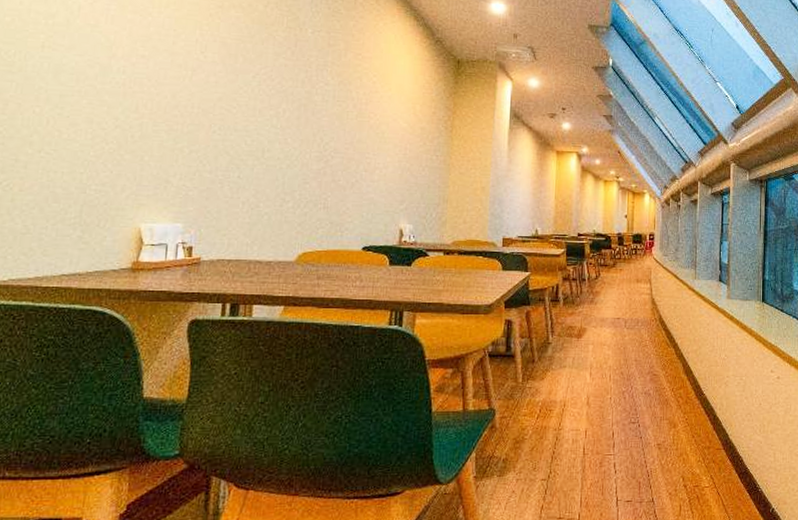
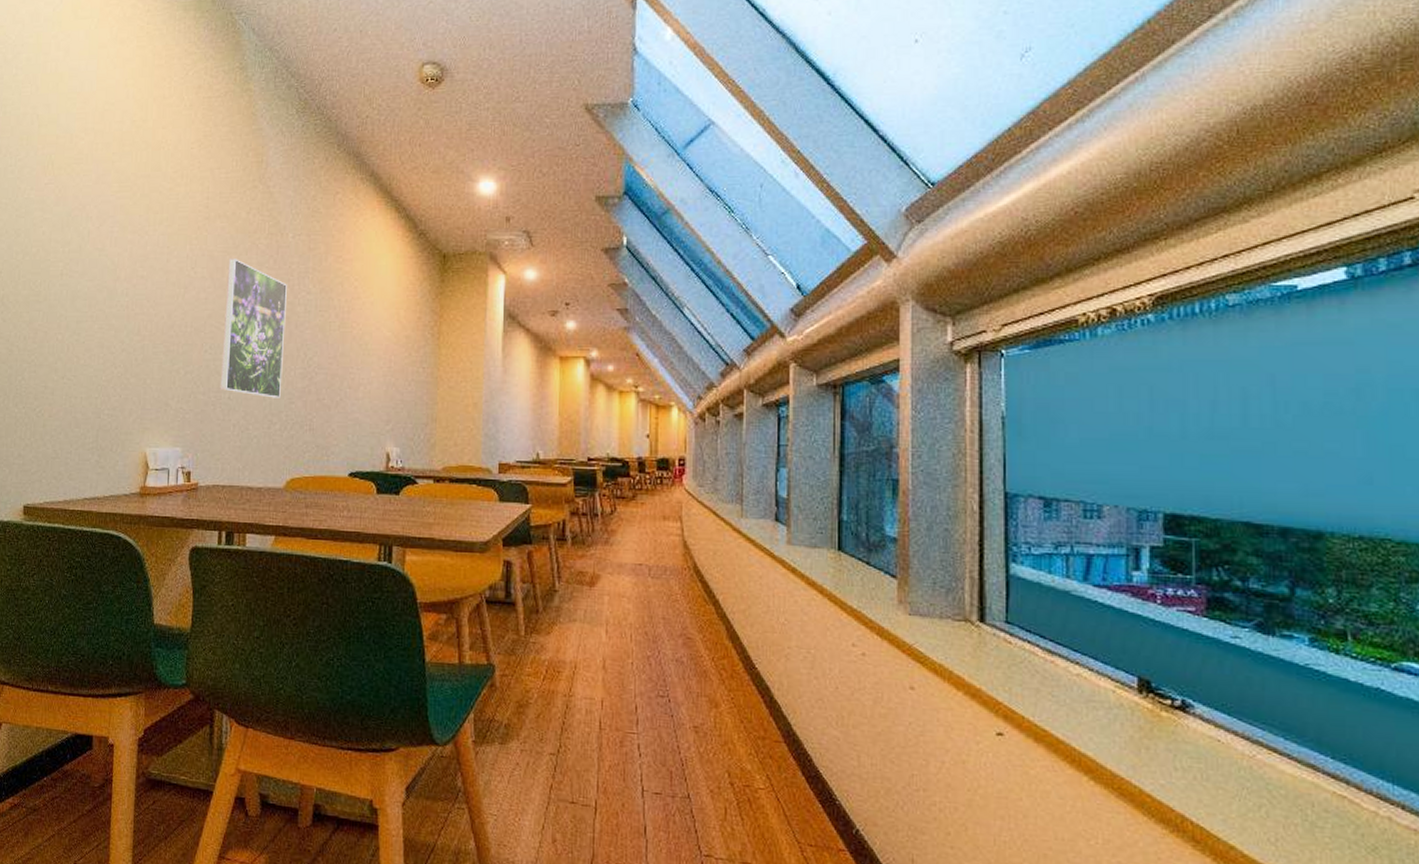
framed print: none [228,47,306,179] -> present [220,259,288,398]

